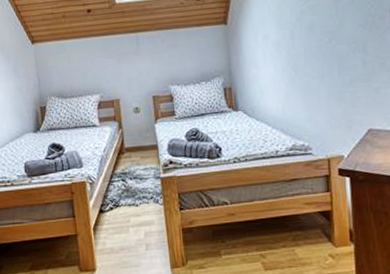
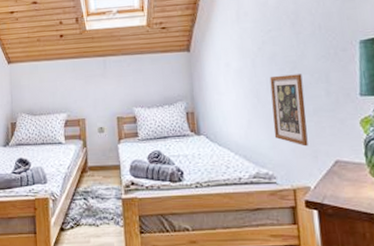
picture frame: none [307,44,343,117] -> present [269,74,308,147]

